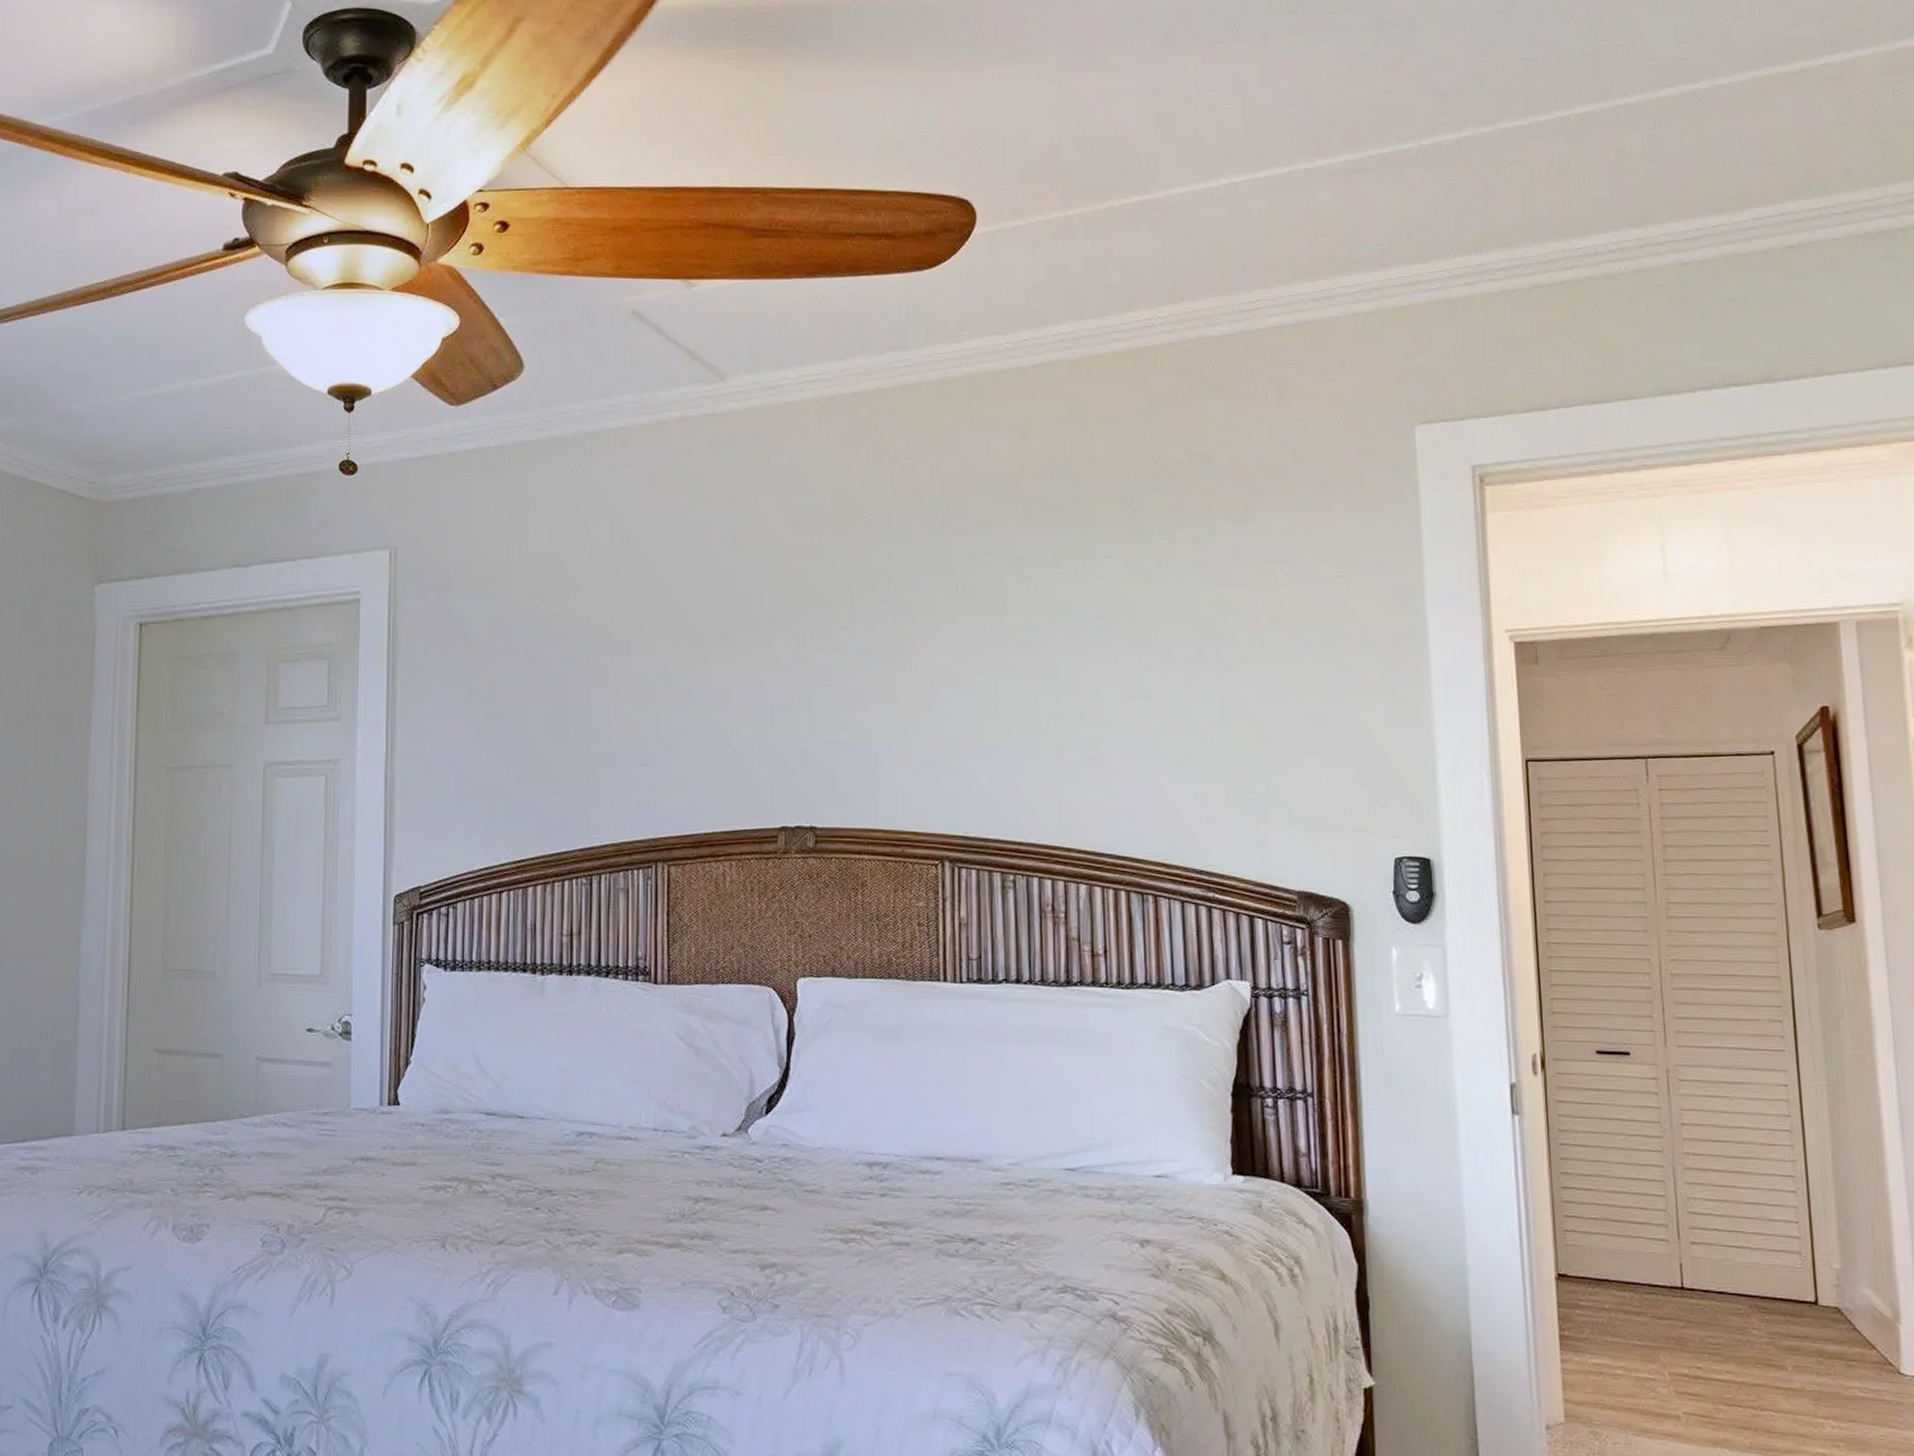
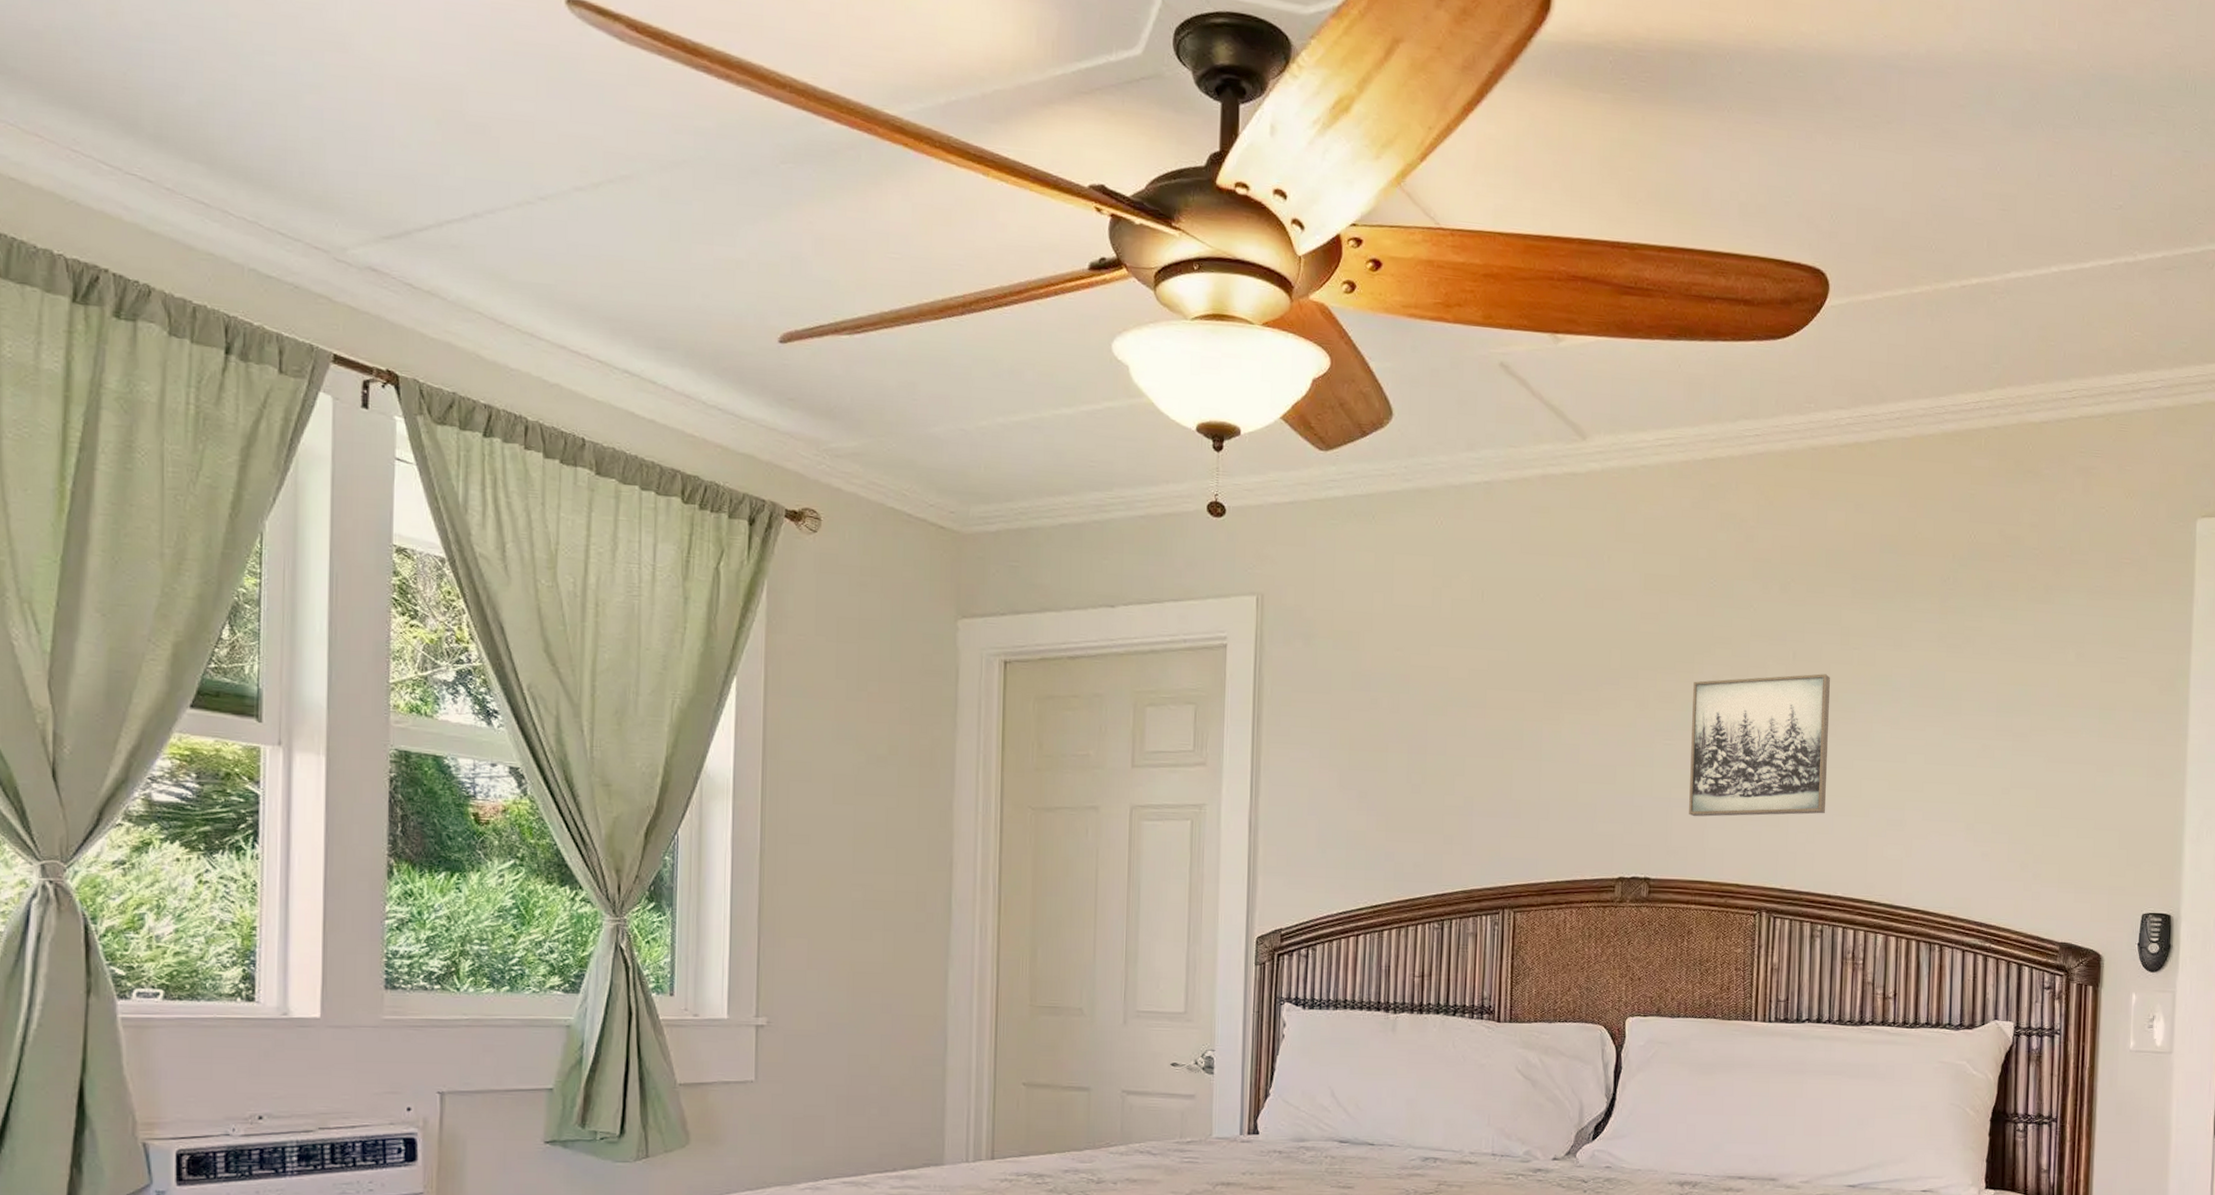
wall art: none [853,606,1009,761] -> present [1689,674,1830,817]

